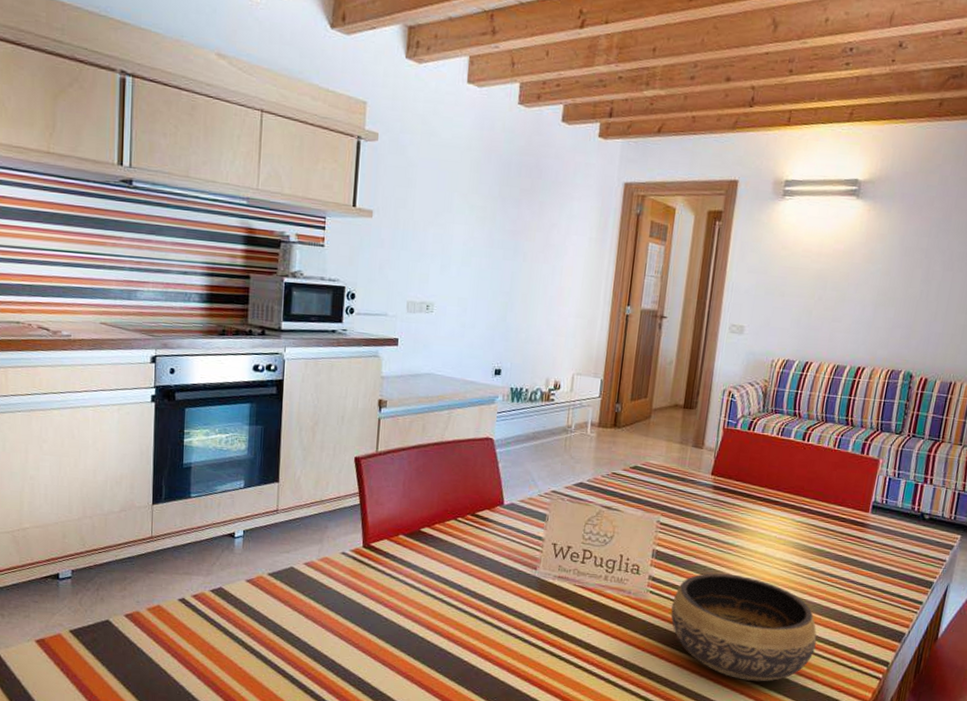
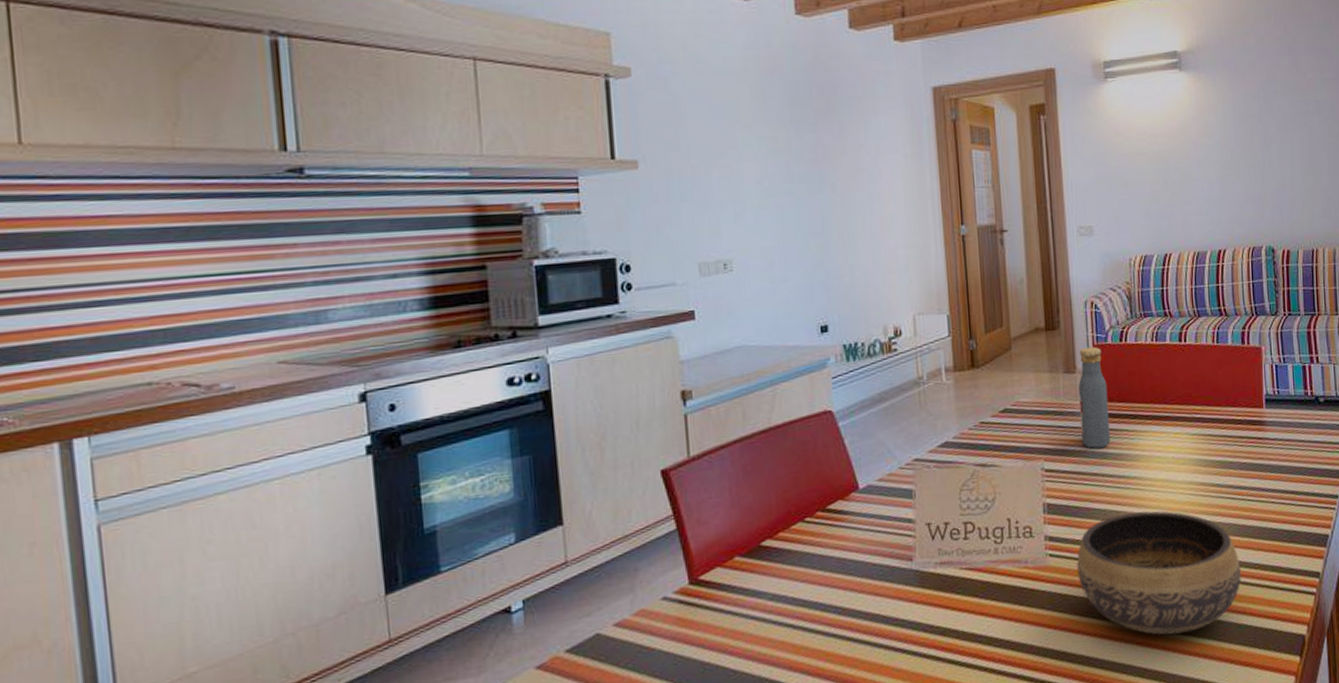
vodka: none [697,429,730,515] -> present [1078,346,1110,449]

